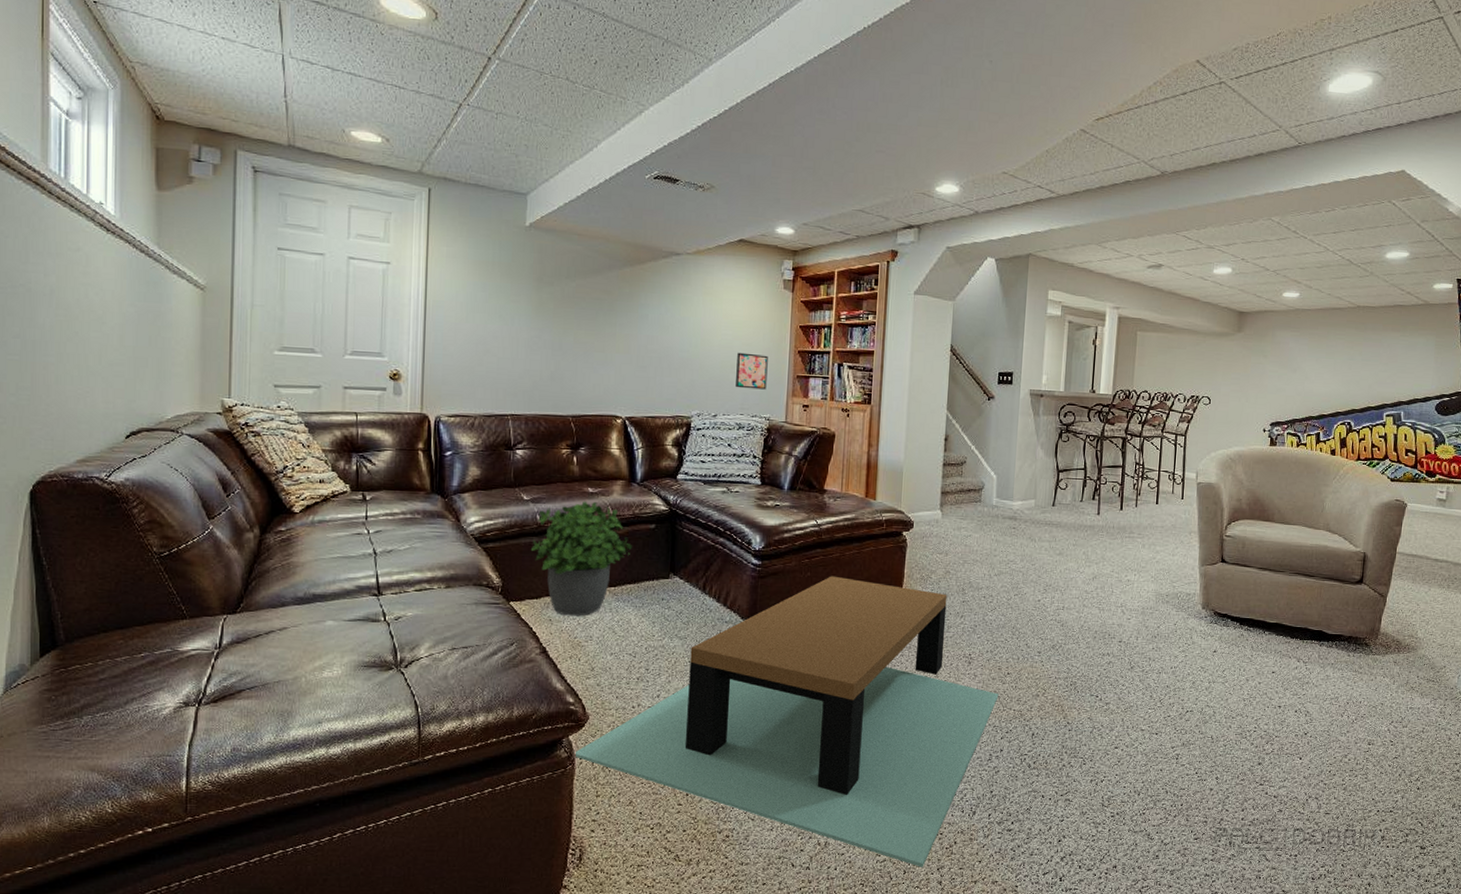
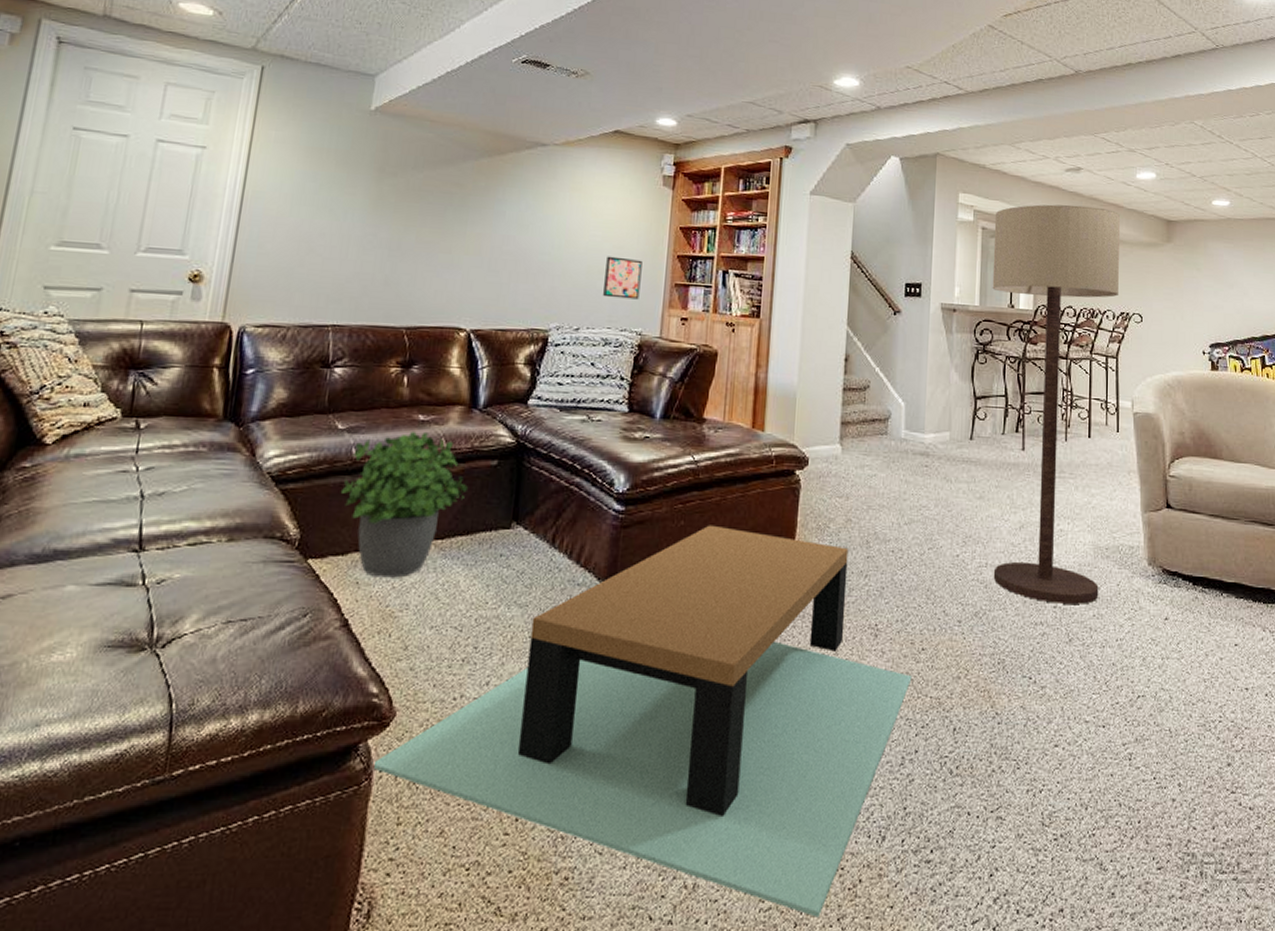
floor lamp: none [1069,299,1197,639] -> present [992,204,1121,604]

